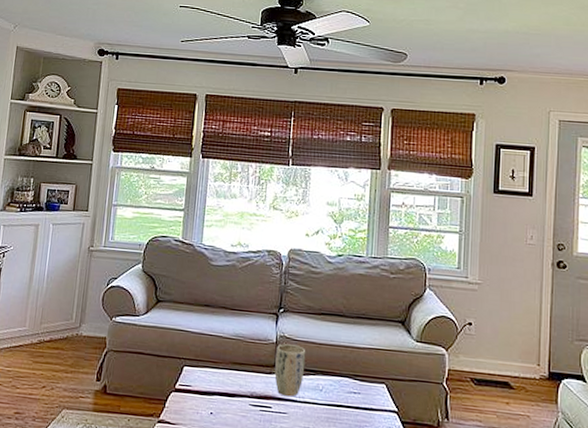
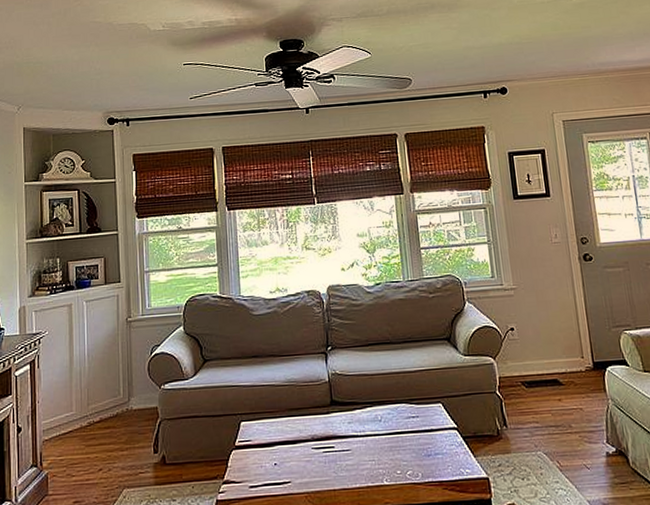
plant pot: present [274,344,306,397] -> none [330,380,361,434]

